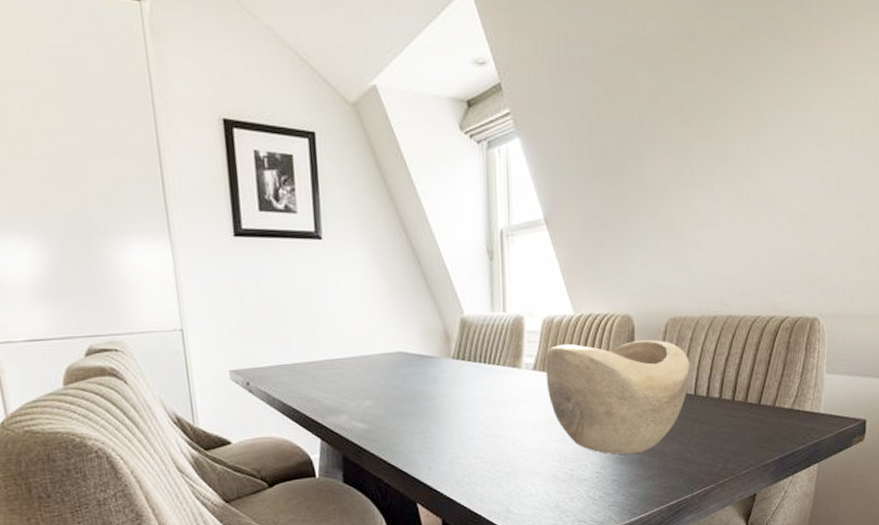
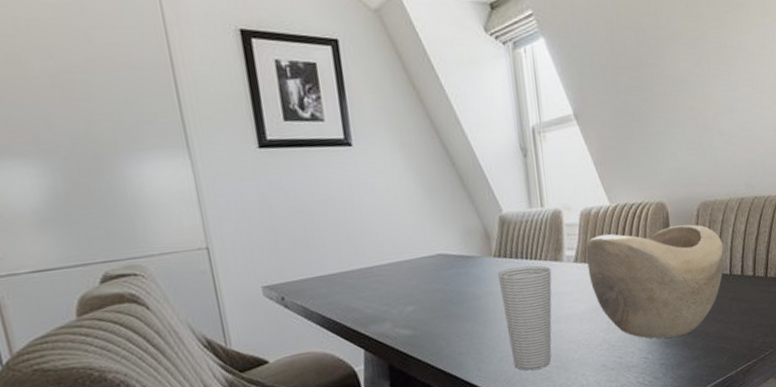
cup: none [454,370,509,474] -> present [497,265,552,371]

